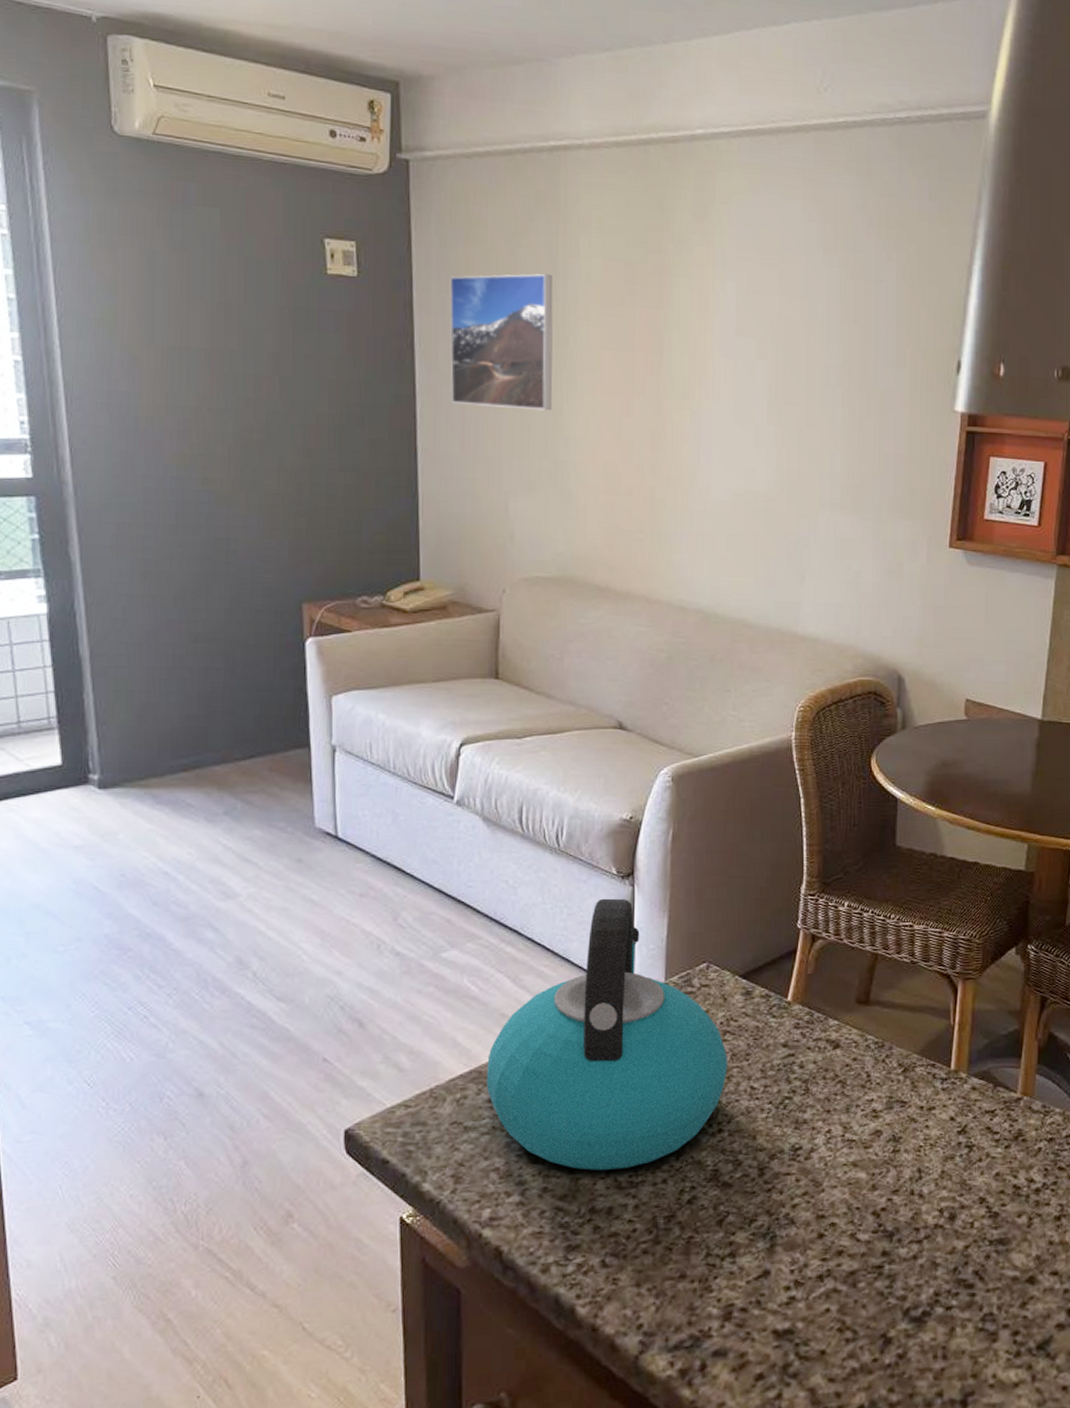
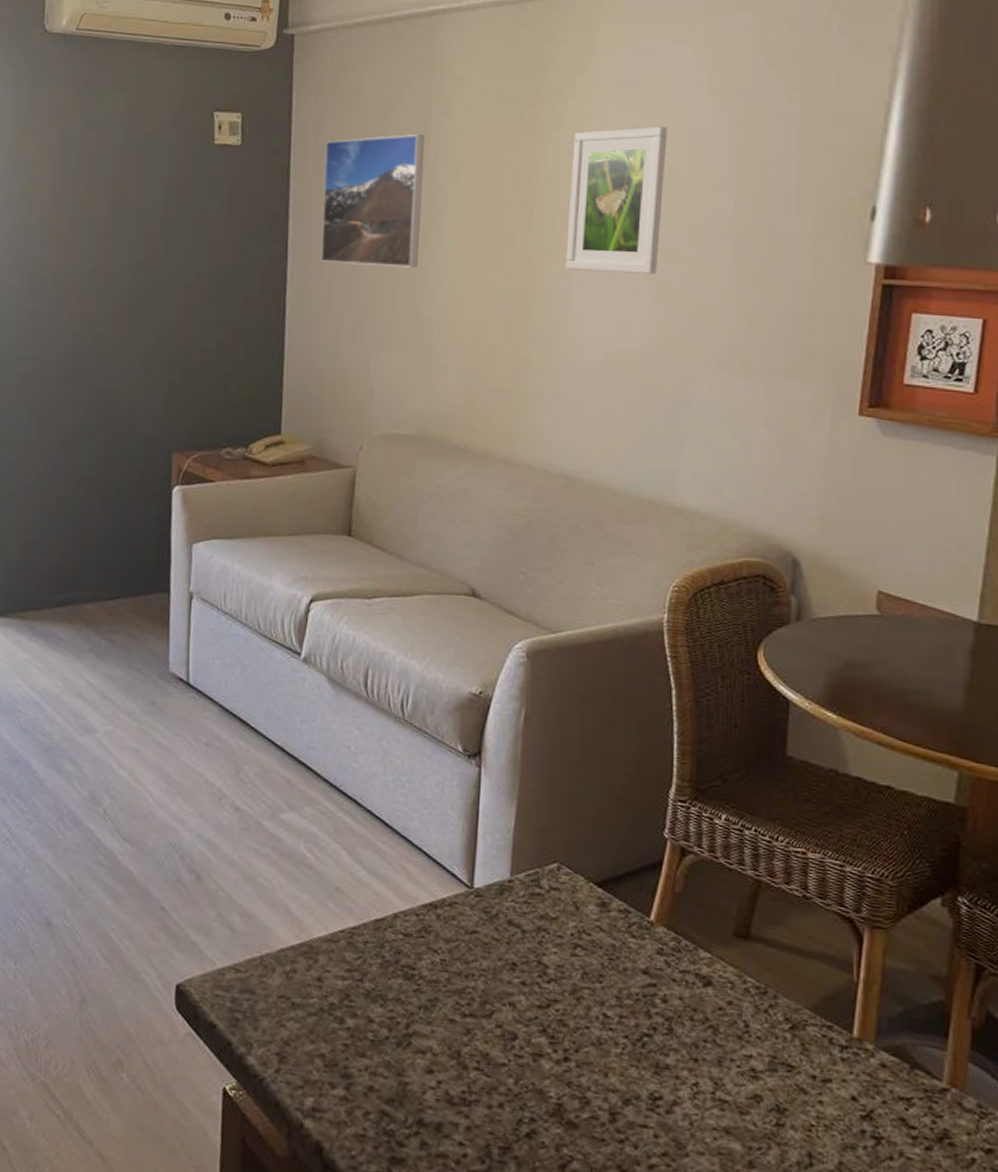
kettle: present [487,898,728,1170] -> none [317,776,578,1083]
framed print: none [694,277,784,419] -> present [565,126,668,274]

